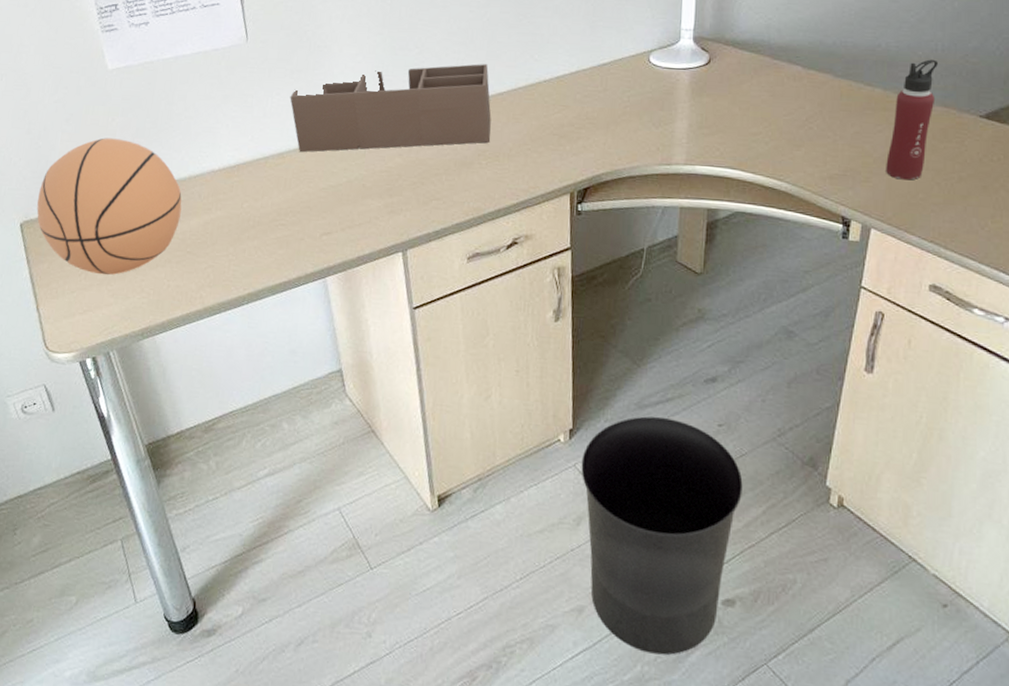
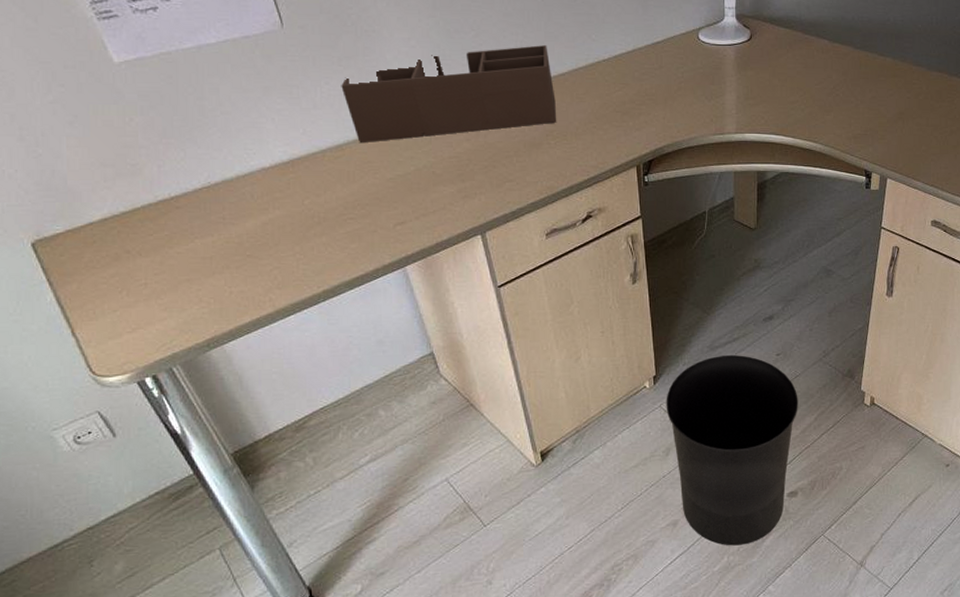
basketball: present [36,138,182,275] -> none [49,140,233,289]
water bottle: present [886,59,938,180] -> none [897,31,933,136]

